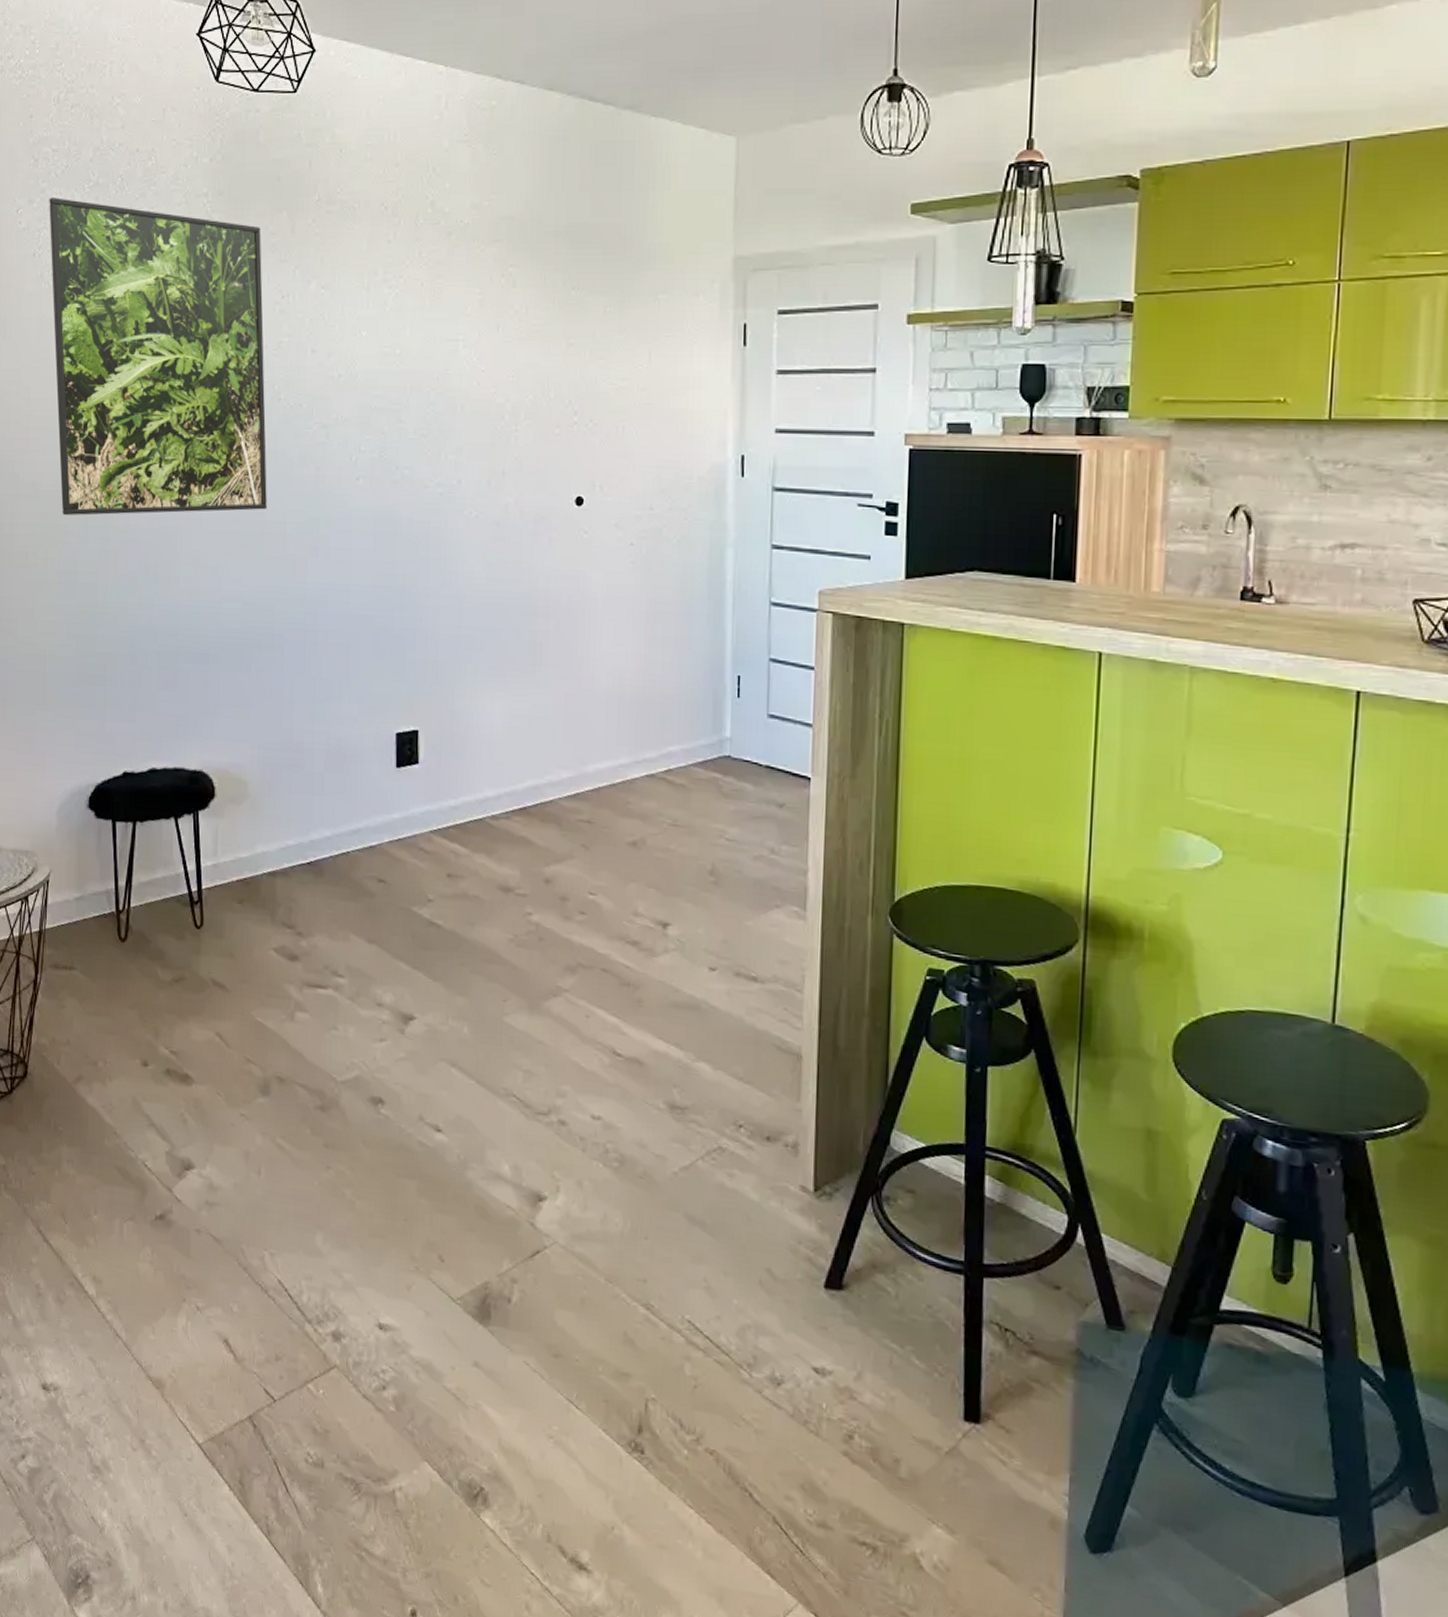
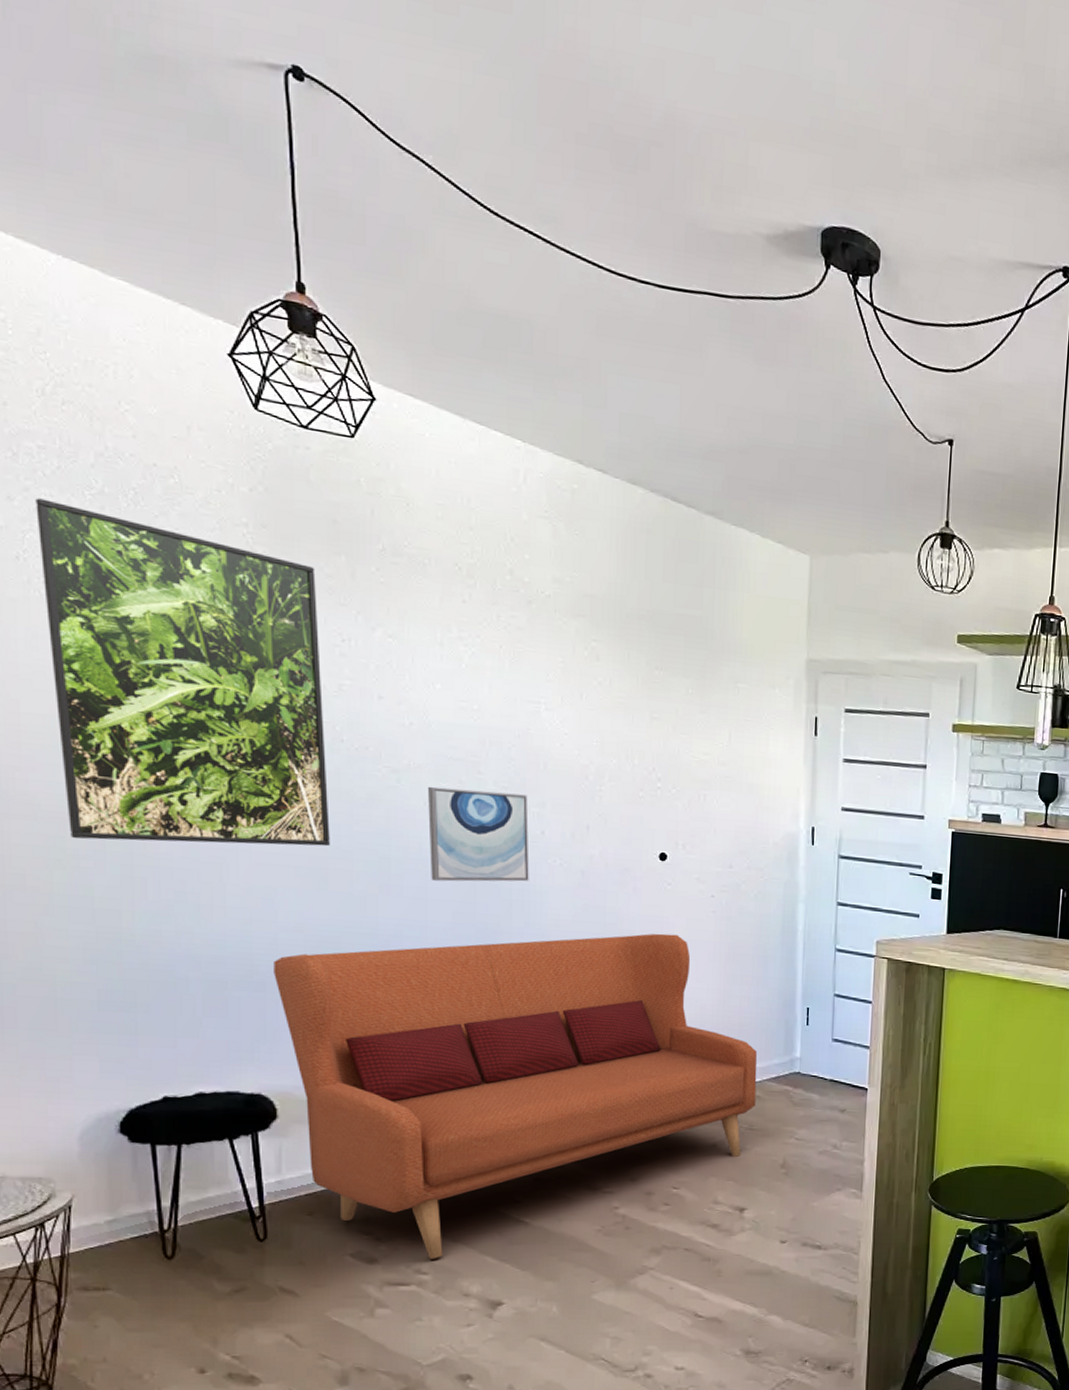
loveseat: none [216,590,682,961] -> present [274,933,757,1259]
wall art: none [352,440,446,541] -> present [427,786,529,882]

